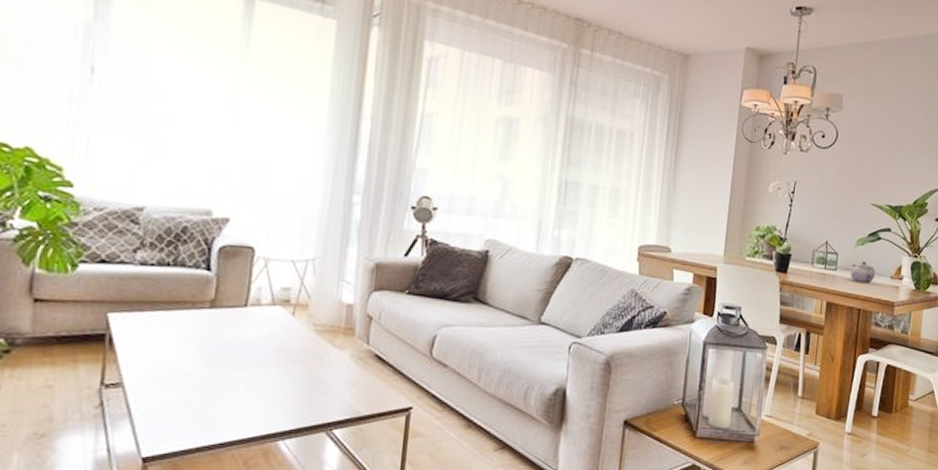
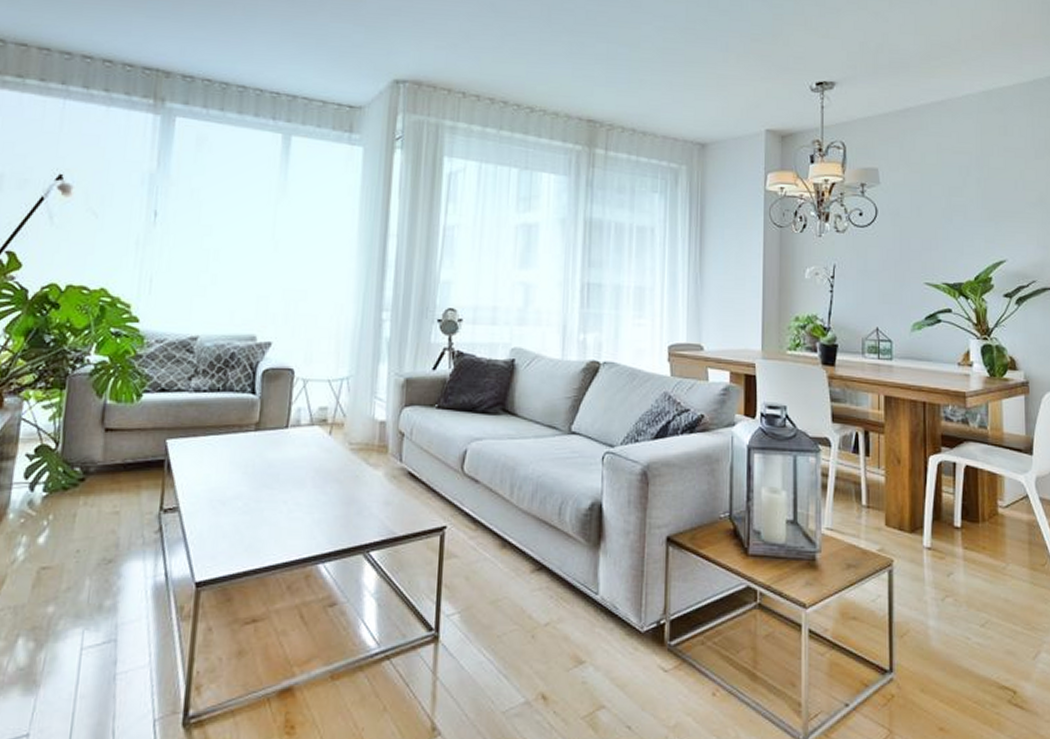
teapot: present [851,261,876,284] -> none [910,347,939,373]

